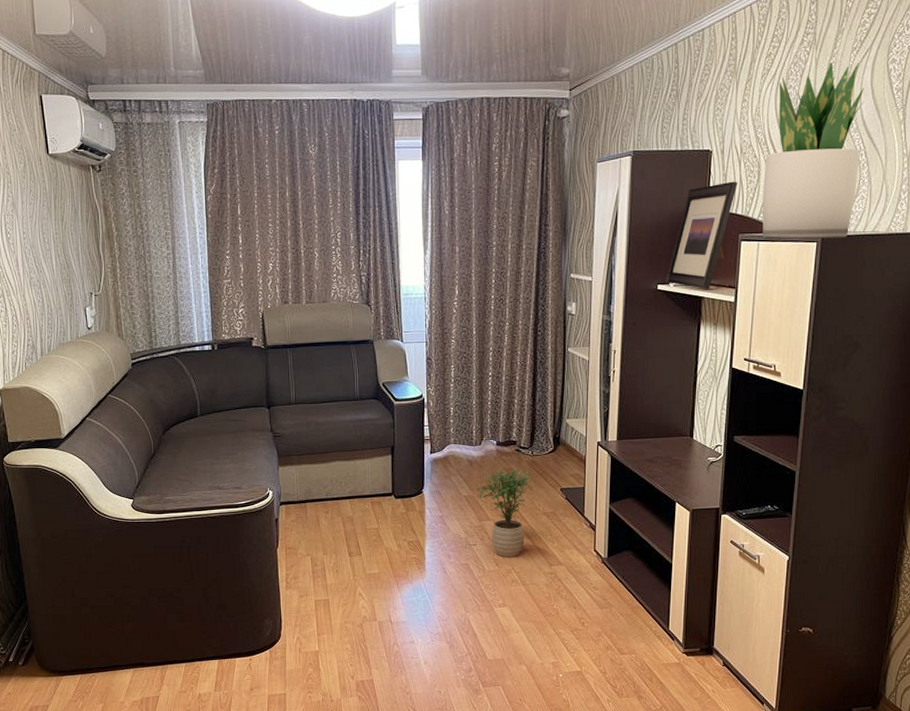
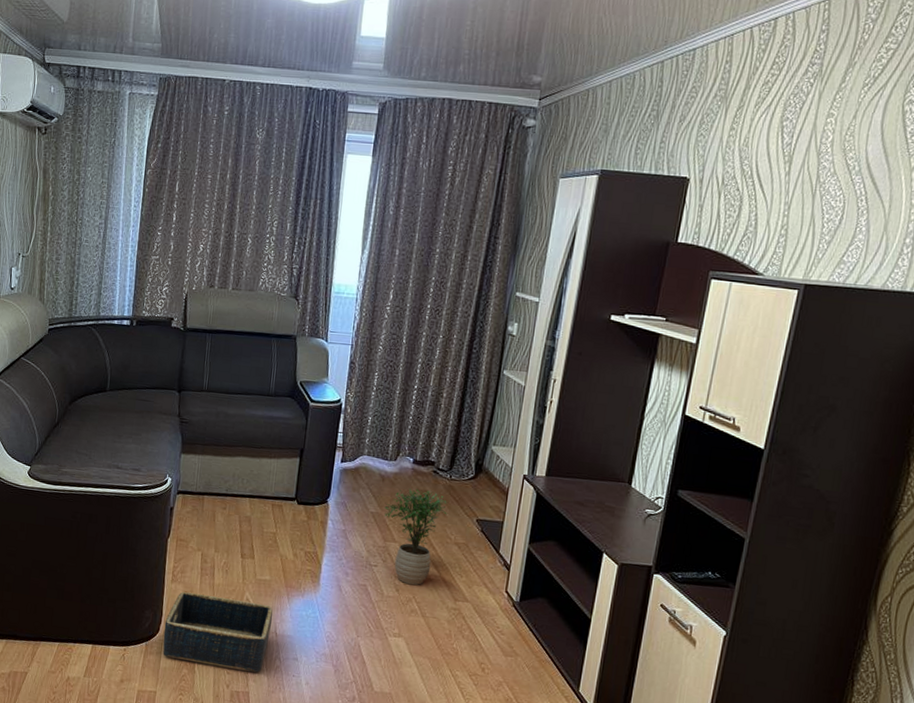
basket: none [285,596,386,661] -> present [163,592,273,673]
picture frame: present [665,181,738,290] -> none [620,213,715,328]
planter: present [762,62,864,240] -> none [736,97,873,289]

